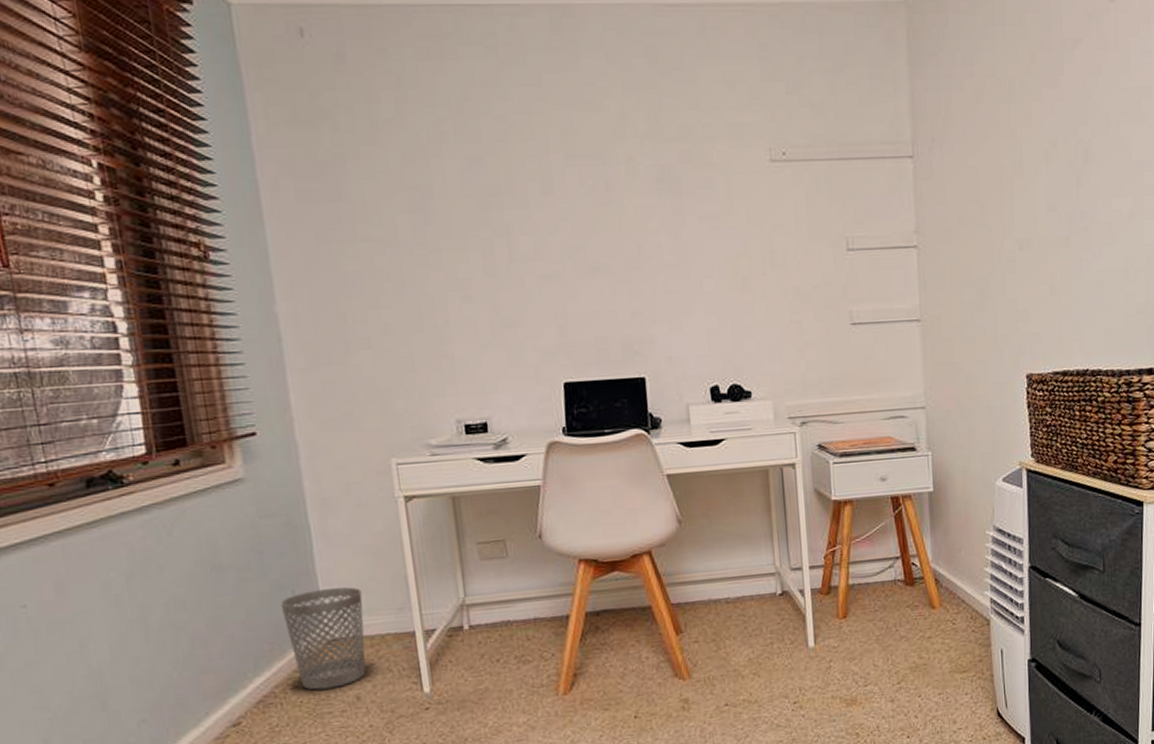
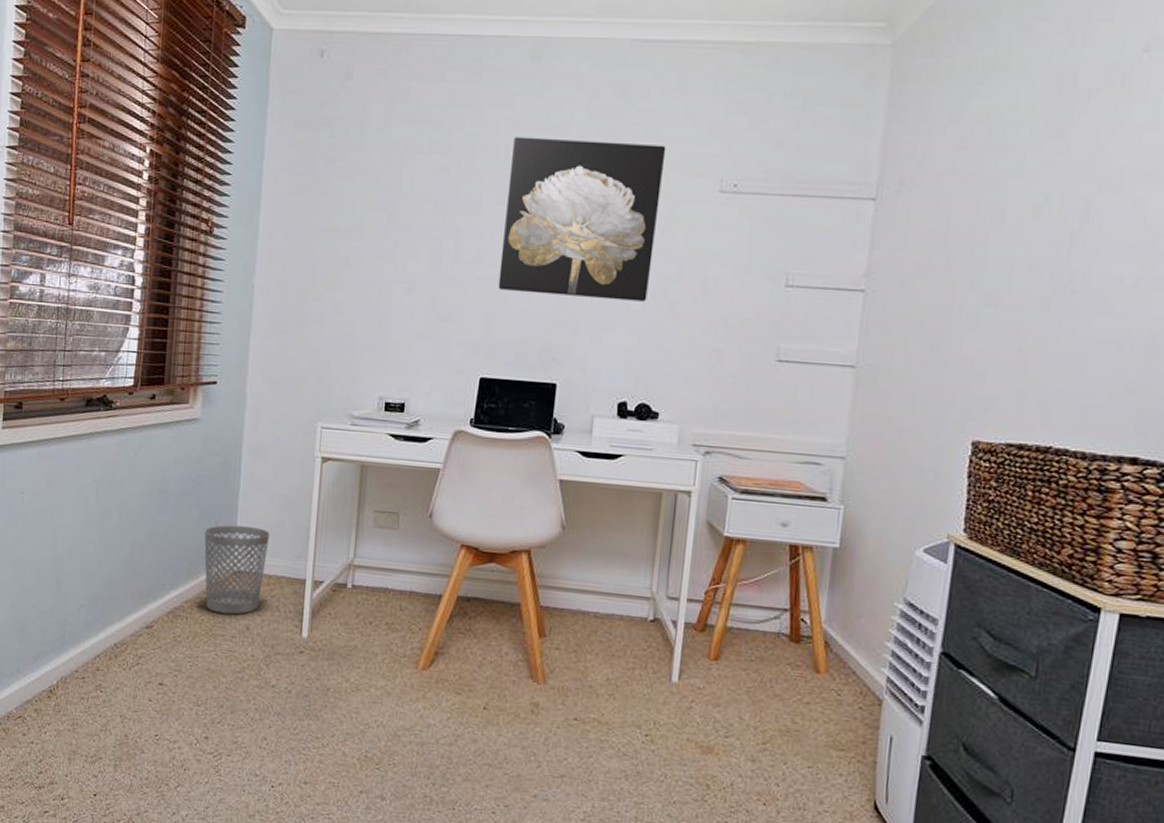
wall art: none [549,116,719,287] -> present [498,136,666,302]

